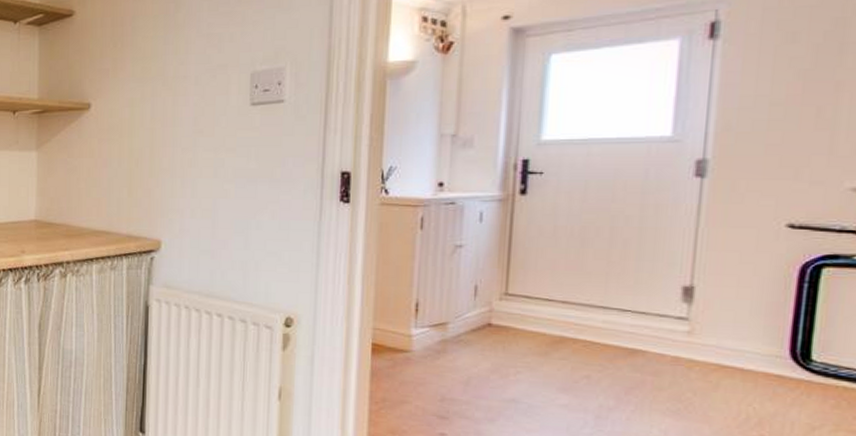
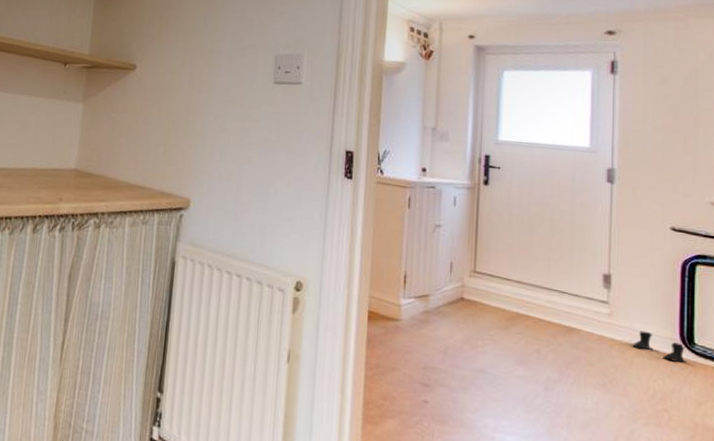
boots: none [720,348,799,383] -> present [632,330,686,363]

